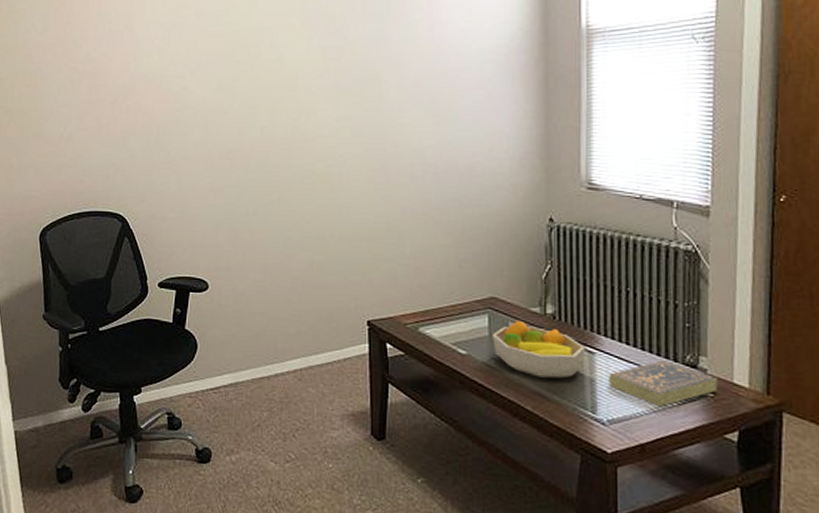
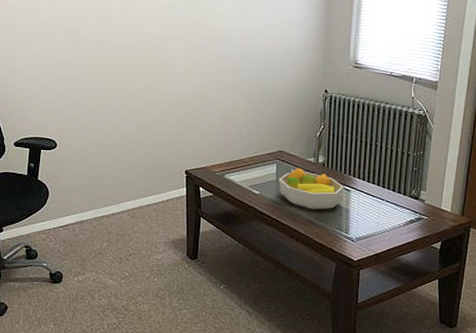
book: present [609,360,718,406] -> none [359,194,431,227]

